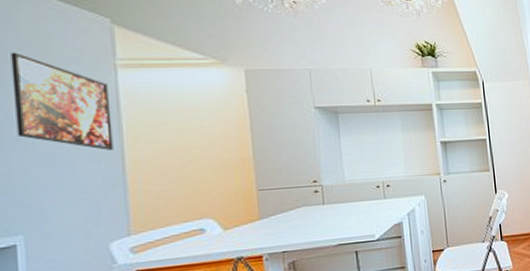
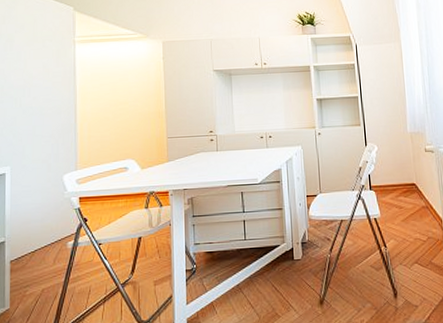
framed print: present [11,52,113,151] -> none [11,34,70,106]

